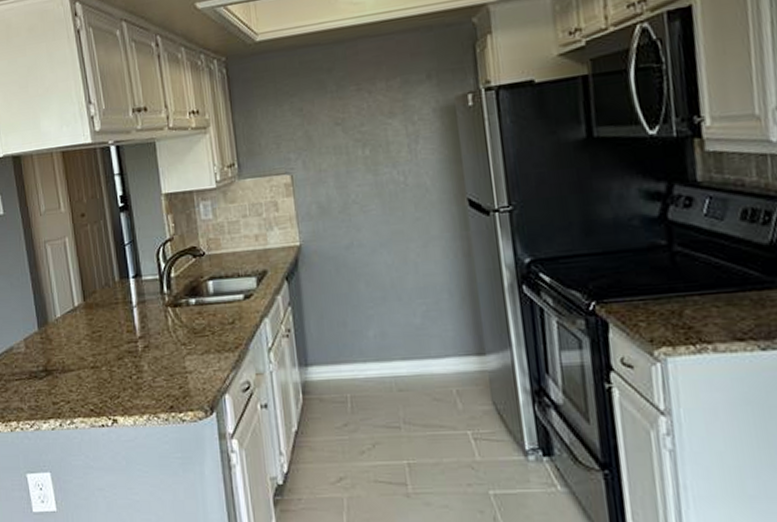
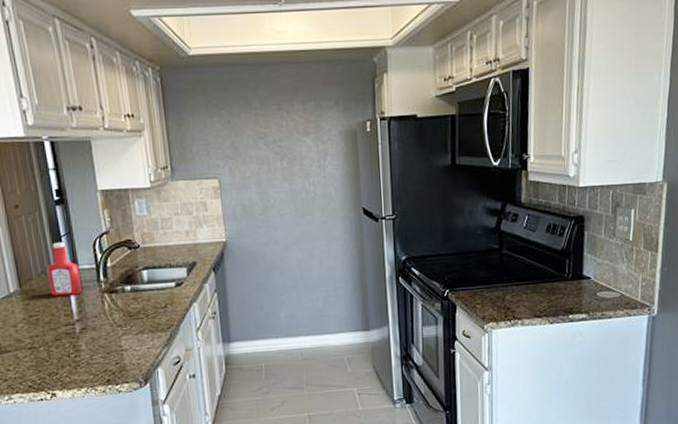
ketchup bottle: none [110,251,146,310] -> present [46,241,83,296]

